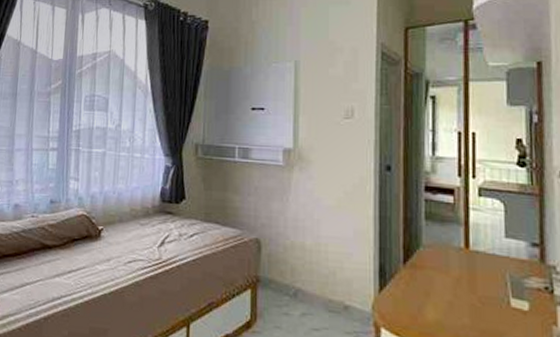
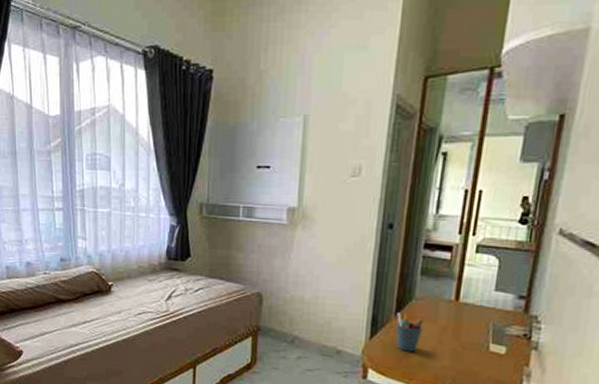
pen holder: none [405,261,435,308] -> present [395,312,424,352]

